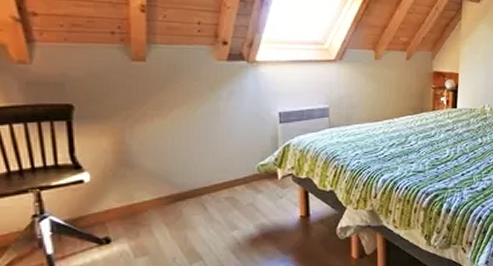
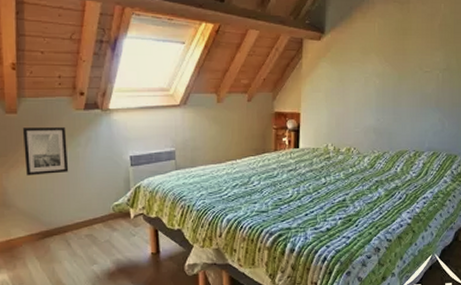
wall art: none [151,78,208,132] -> present [22,127,69,176]

